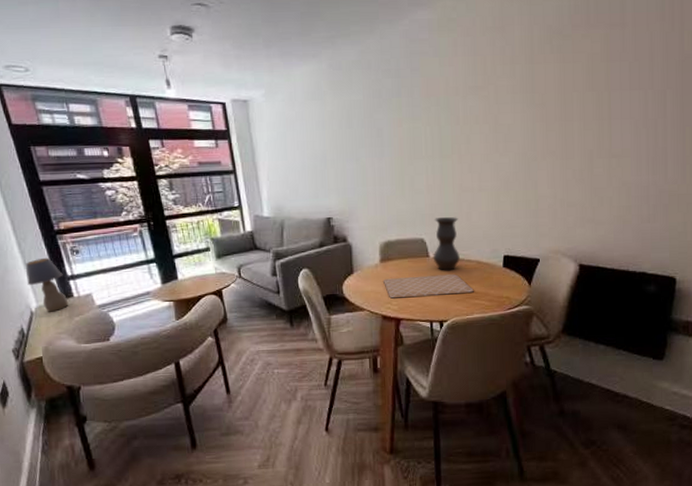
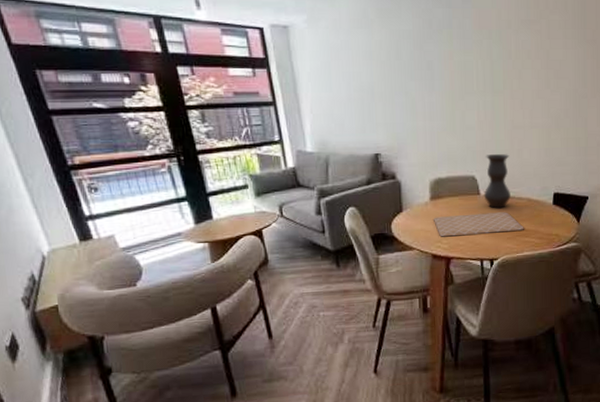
table lamp: present [26,257,69,312] -> none [35,195,88,256]

